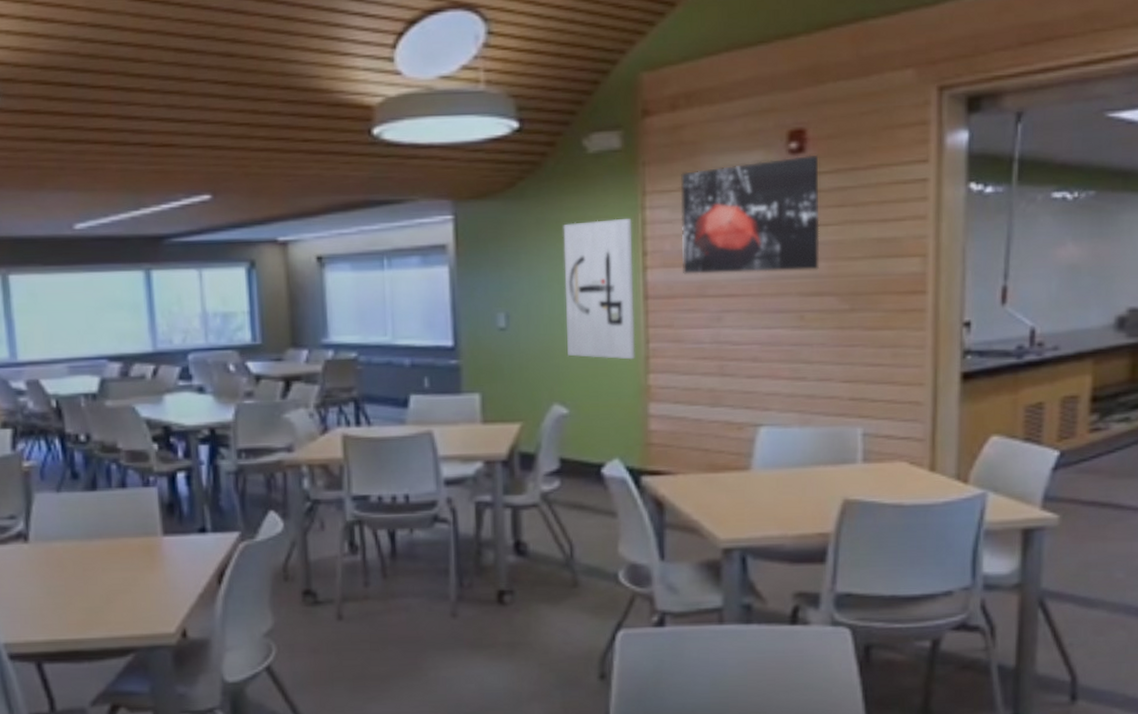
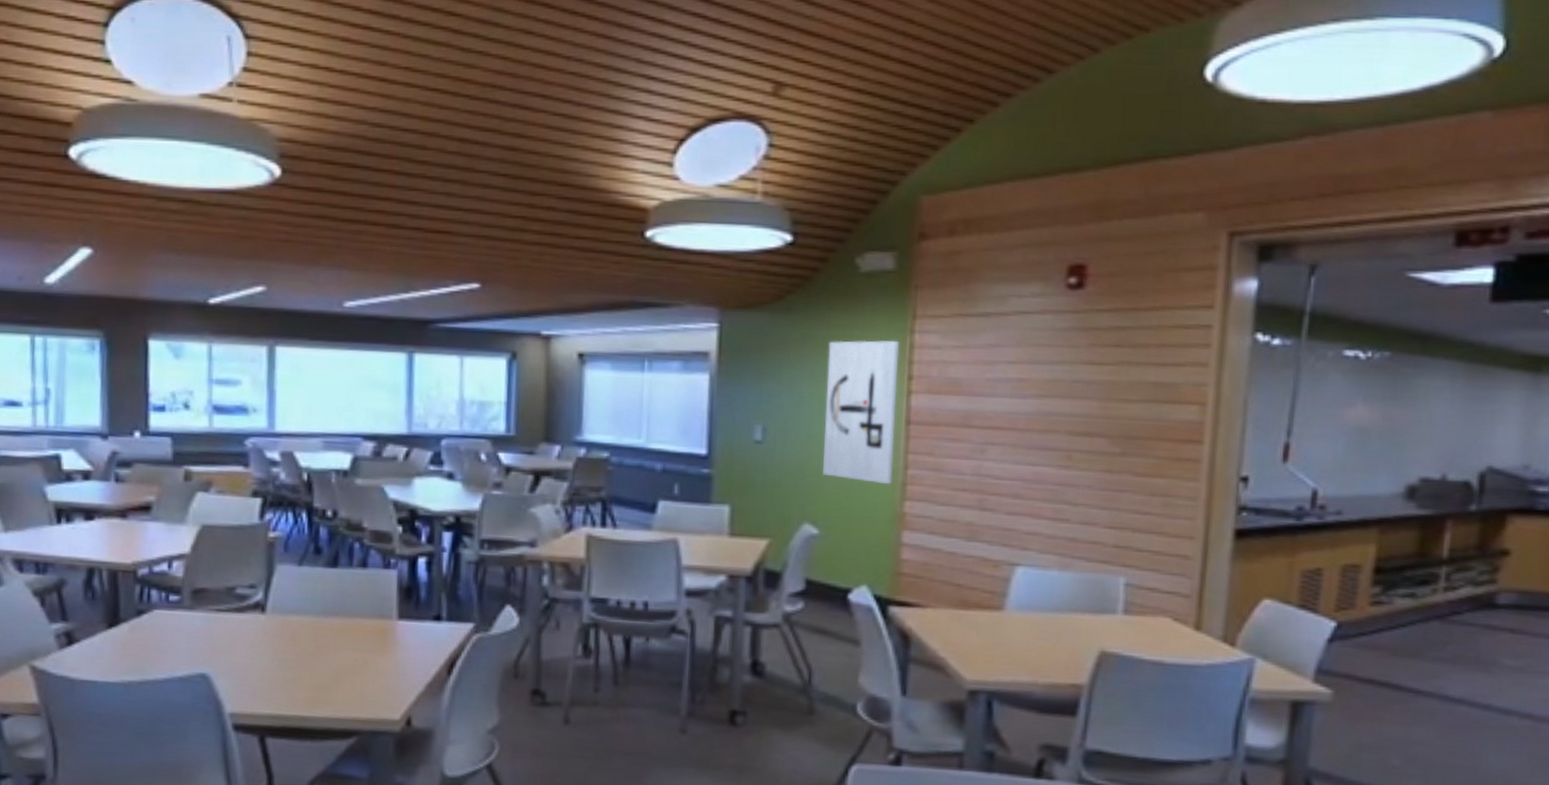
wall art: present [681,154,820,274] -> none [948,291,1097,409]

